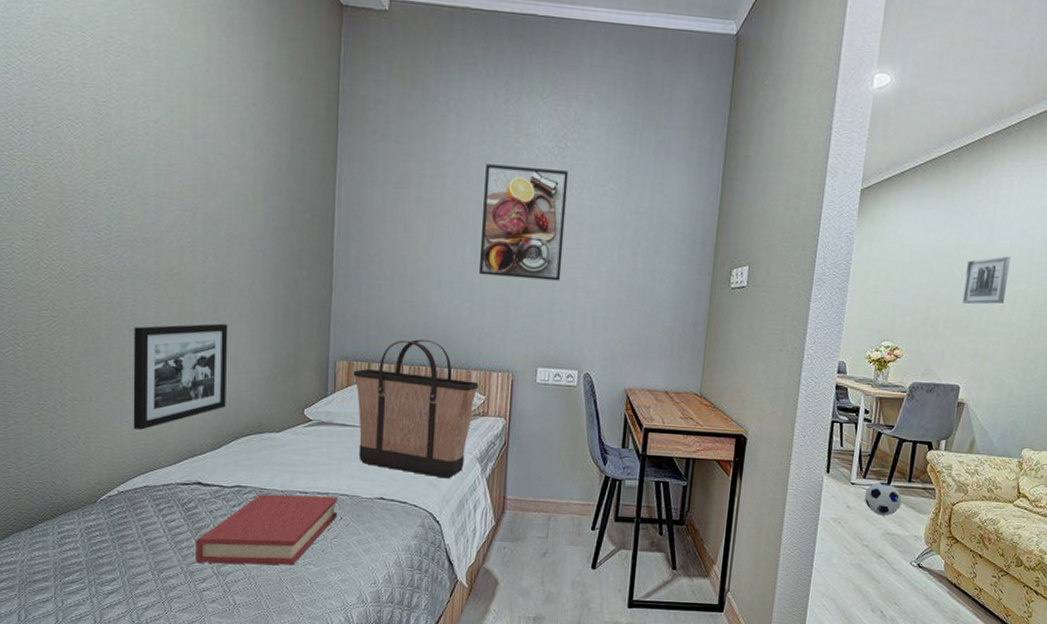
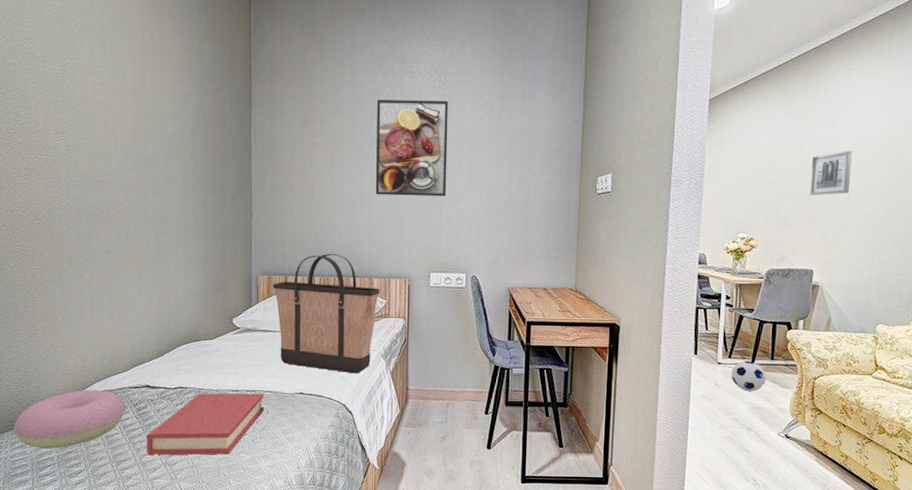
cushion: none [33,484,172,552] -> present [13,390,126,449]
picture frame: present [133,323,228,430] -> none [90,249,168,343]

